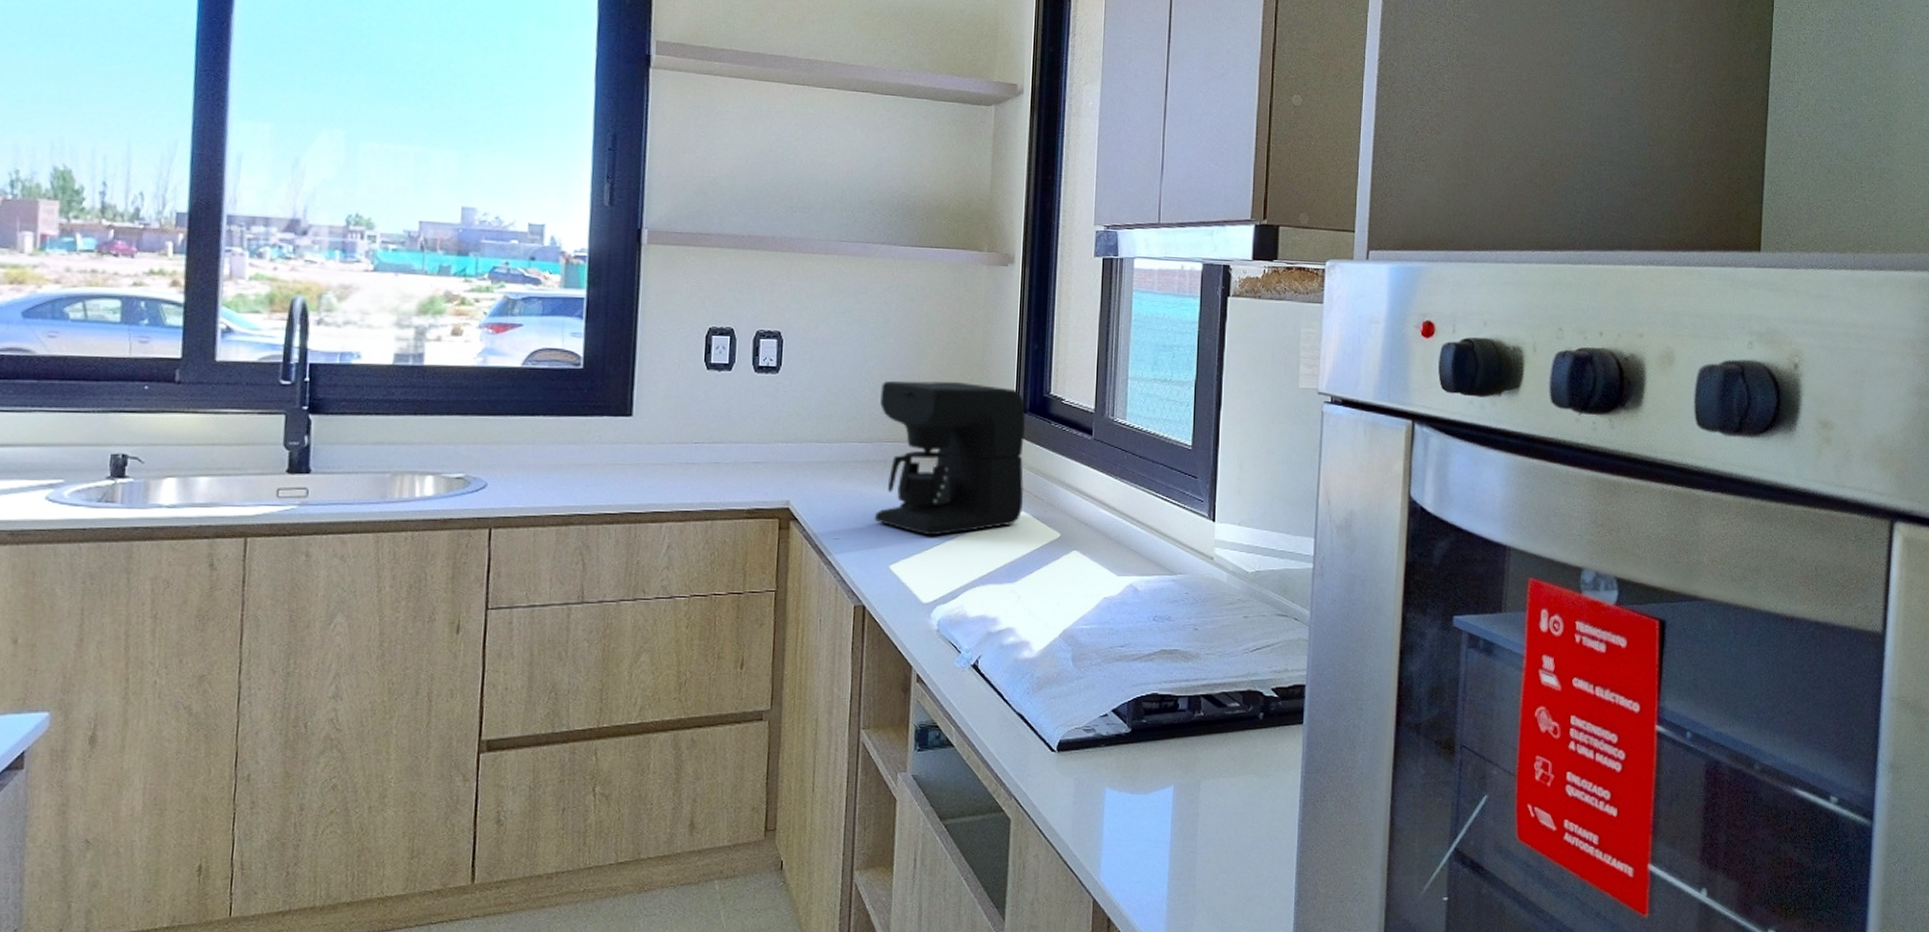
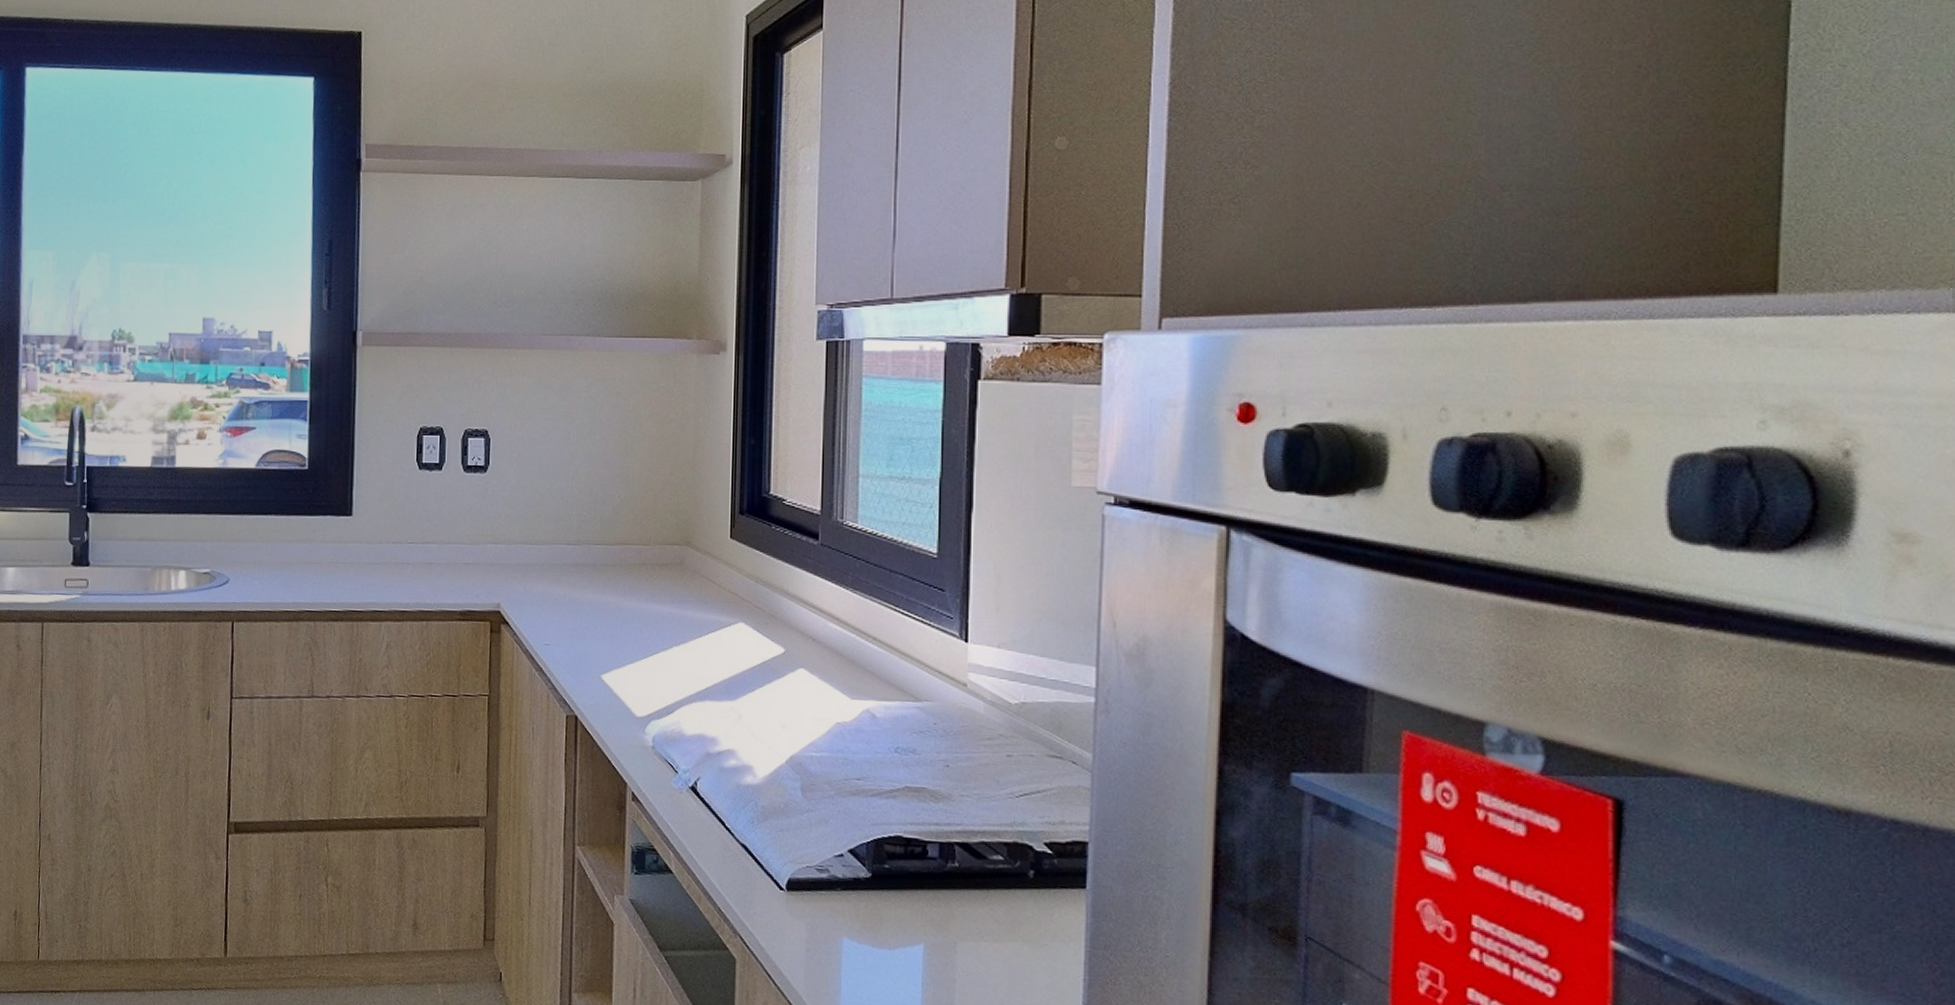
coffee maker: present [874,380,1025,536] -> none [584,479,743,646]

